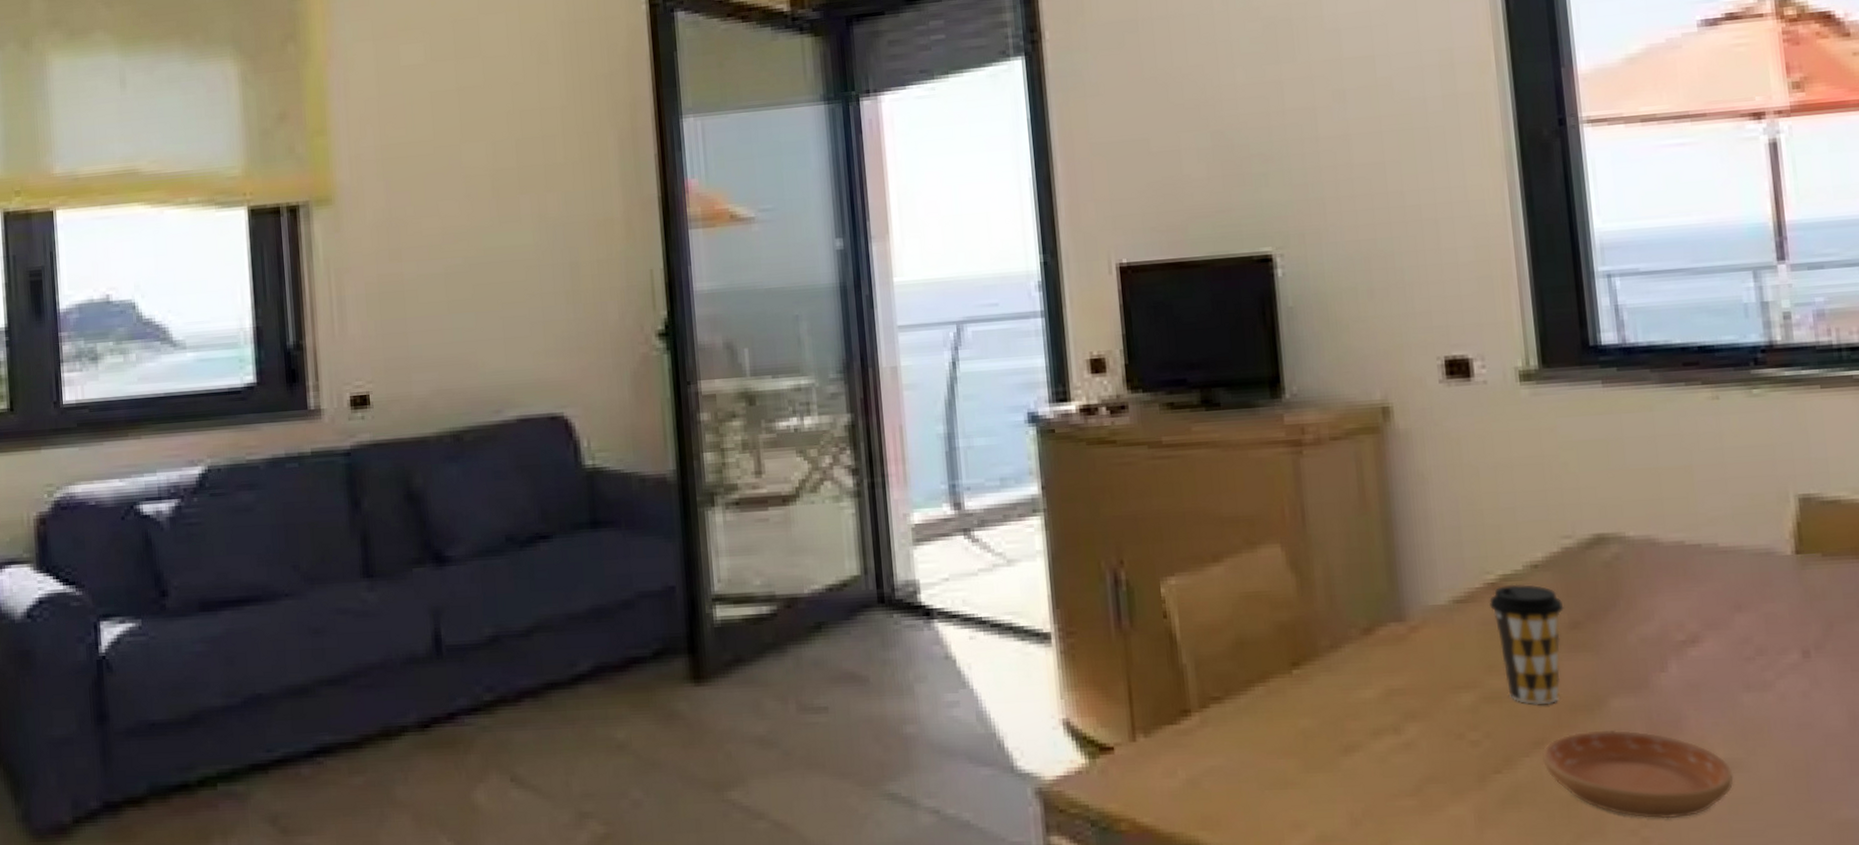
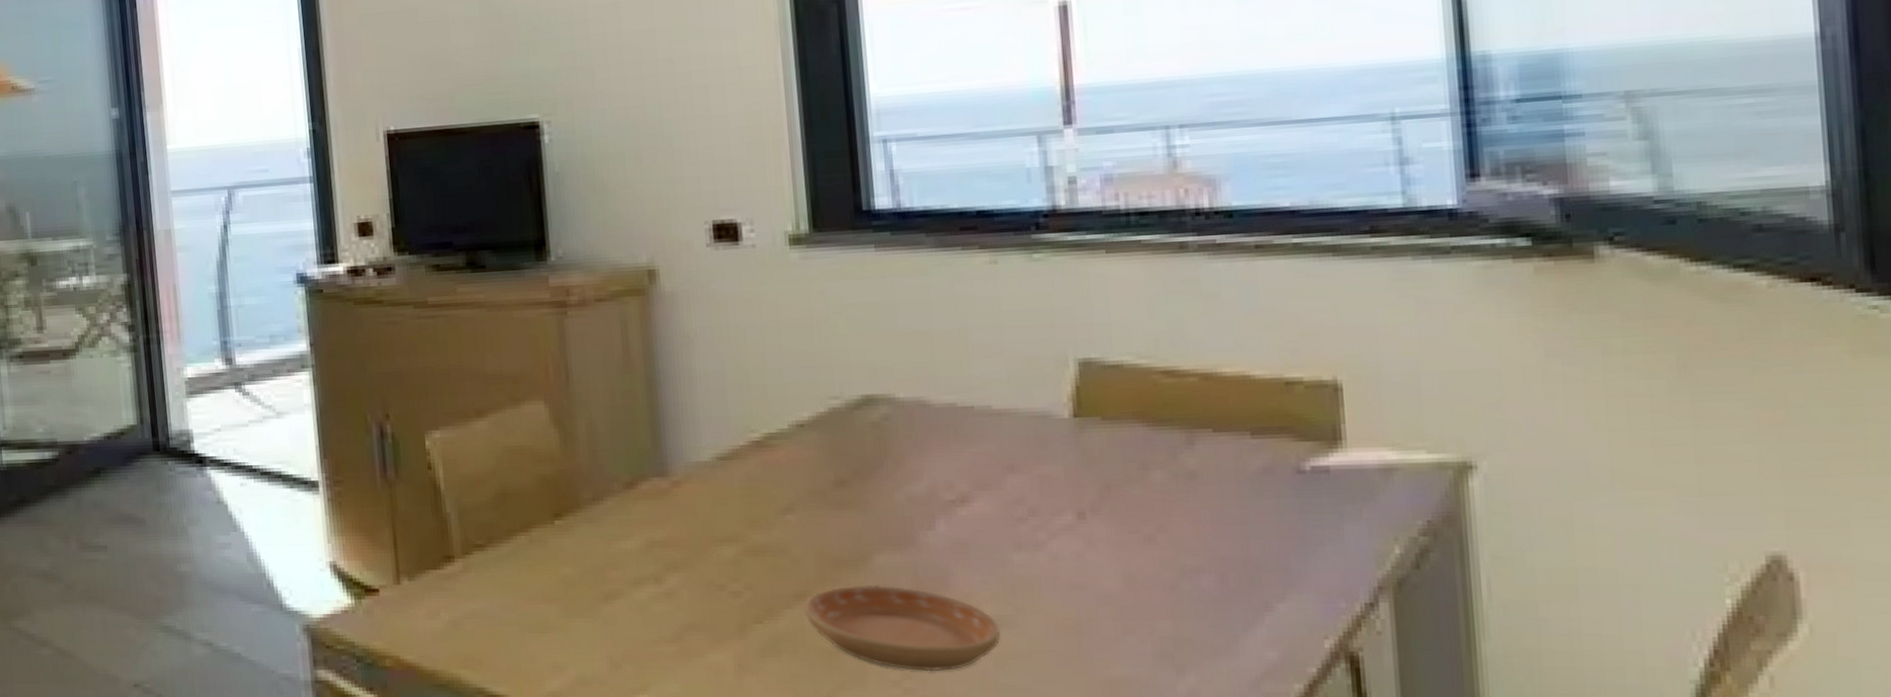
coffee cup: present [1488,584,1564,705] -> none [752,442,830,560]

